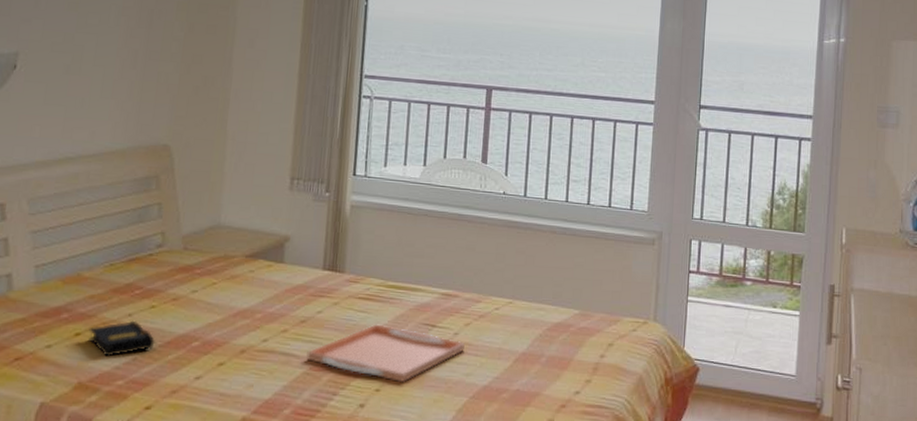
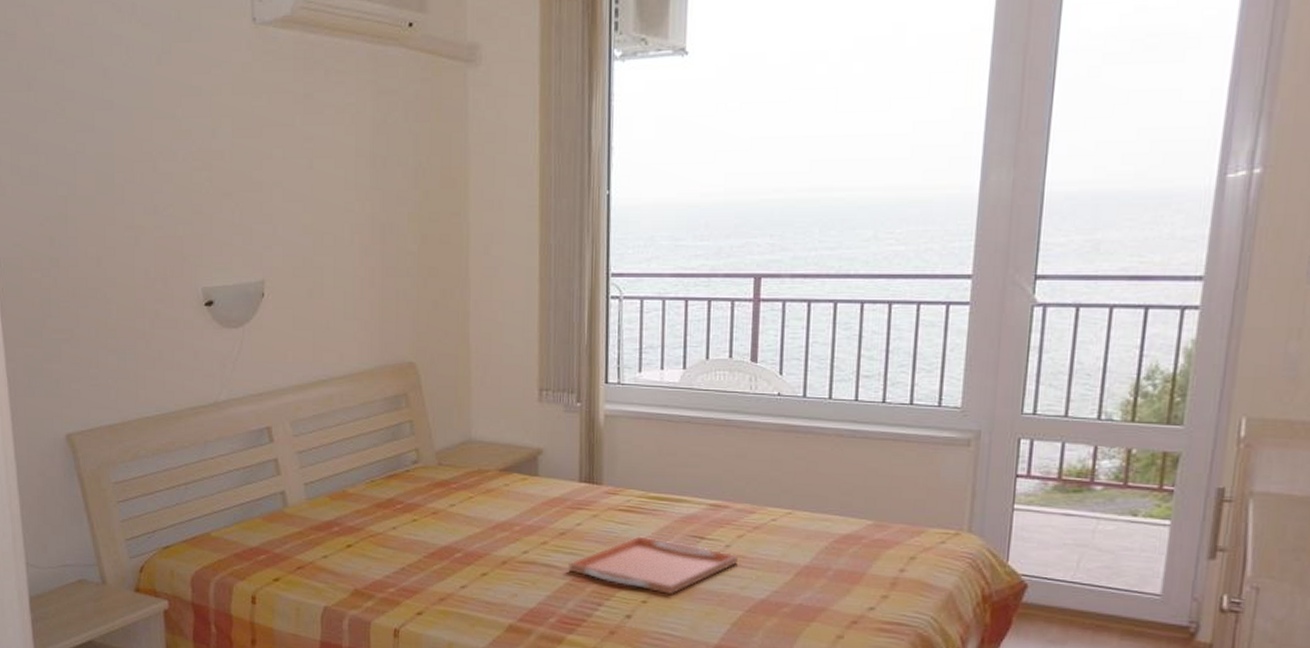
book: present [88,320,155,357] -> none [358,533,420,567]

